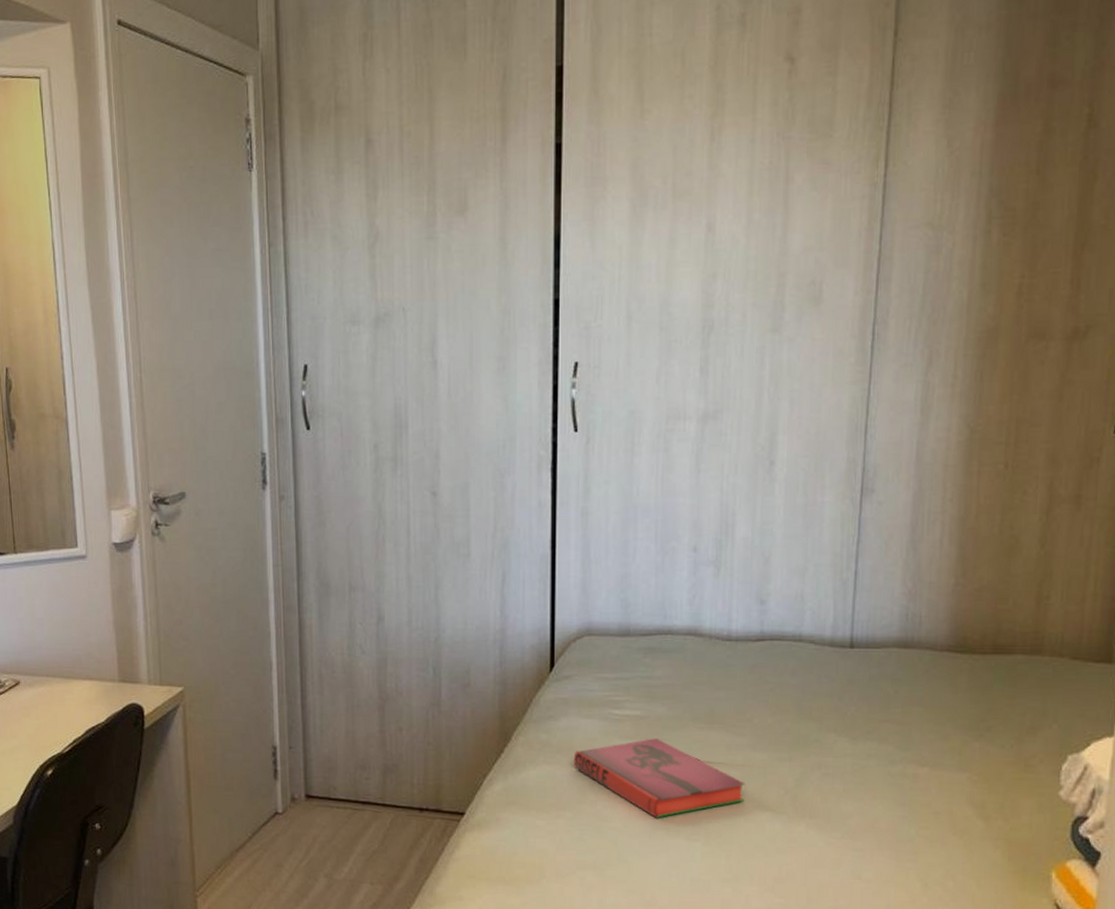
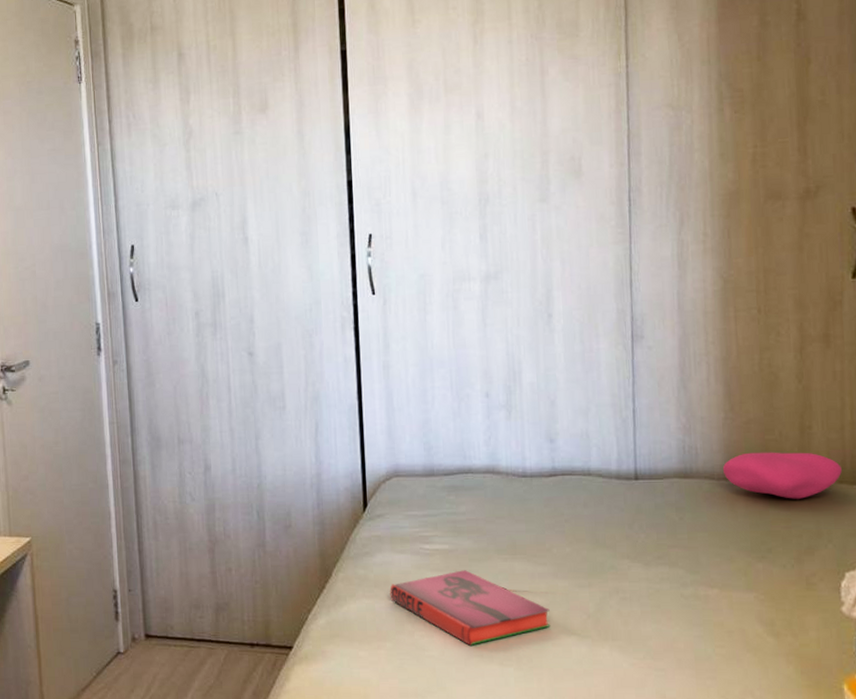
cushion: none [946,622,1077,675] -> present [722,452,842,499]

